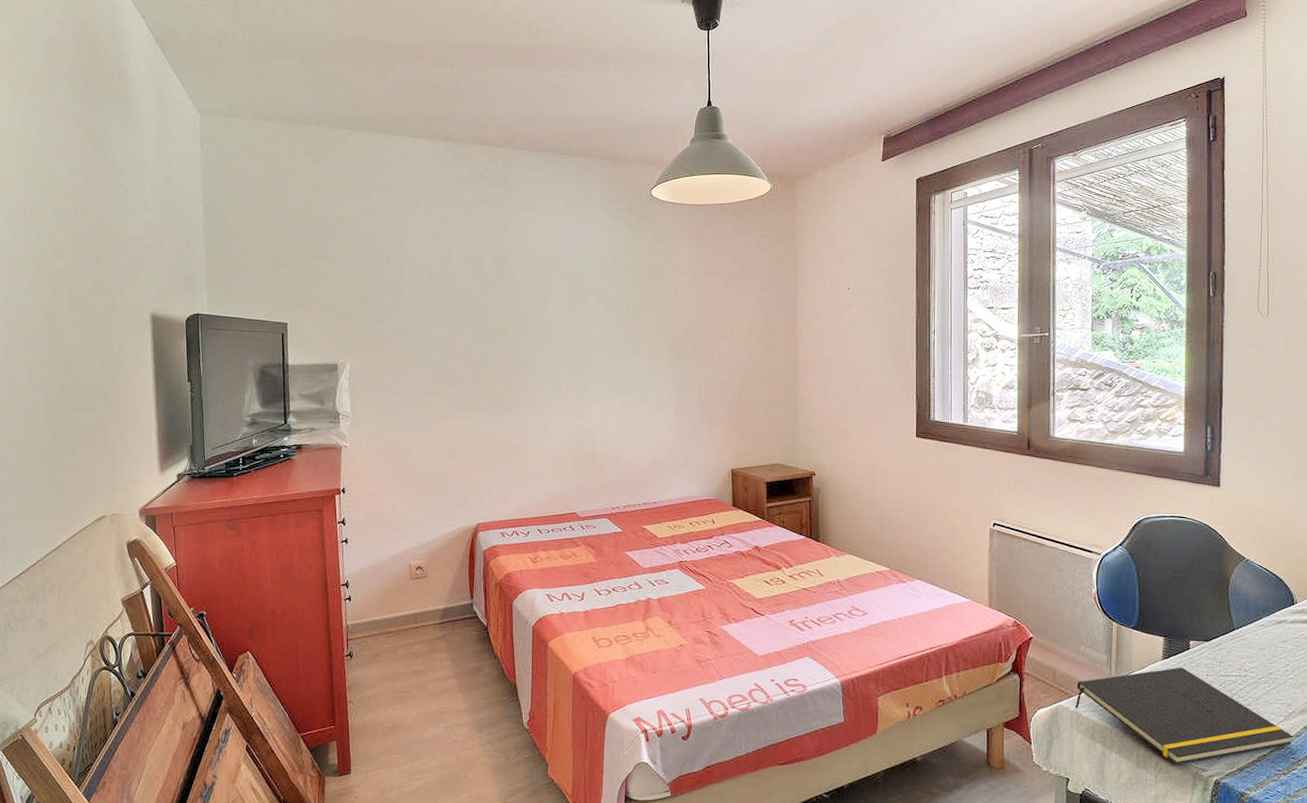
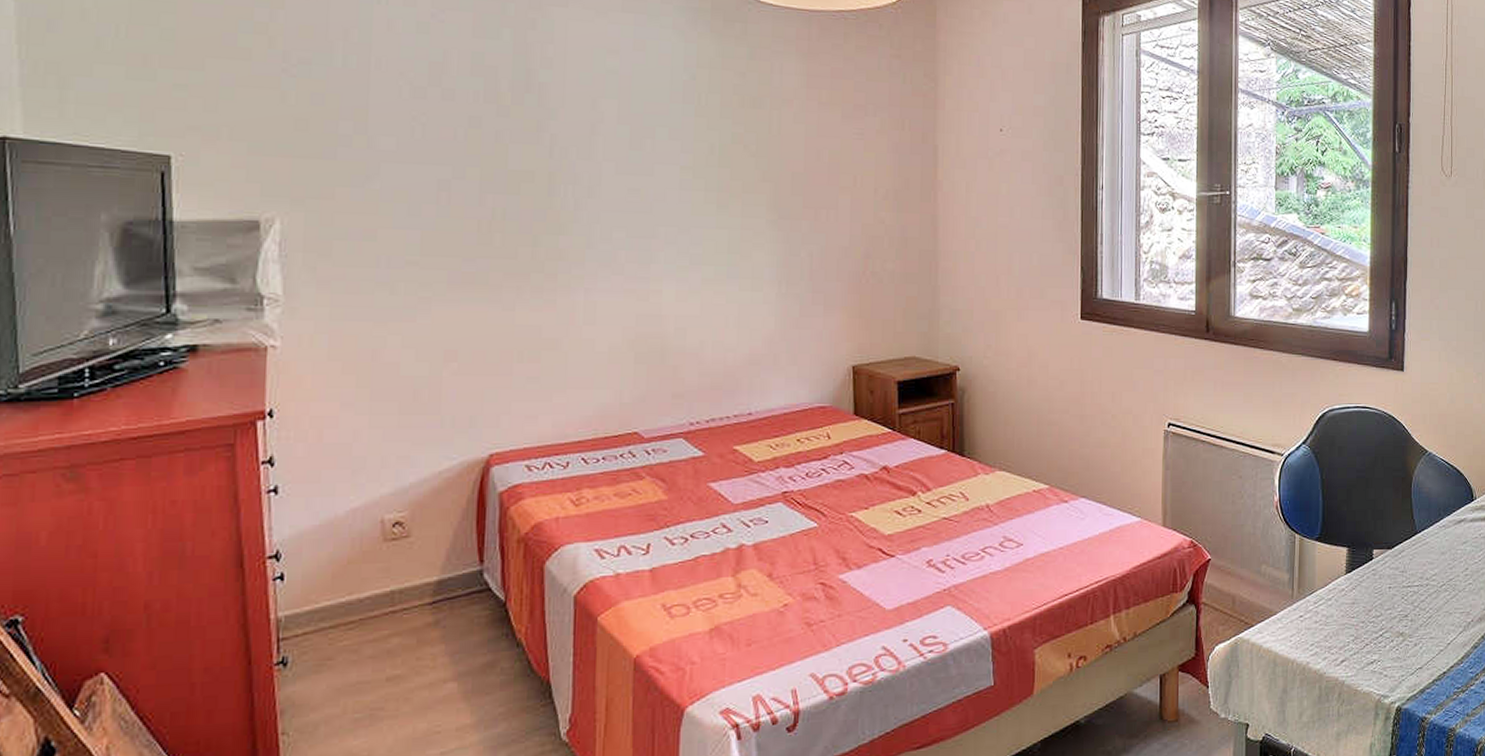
notepad: present [1075,667,1293,764] -> none [1255,581,1471,693]

